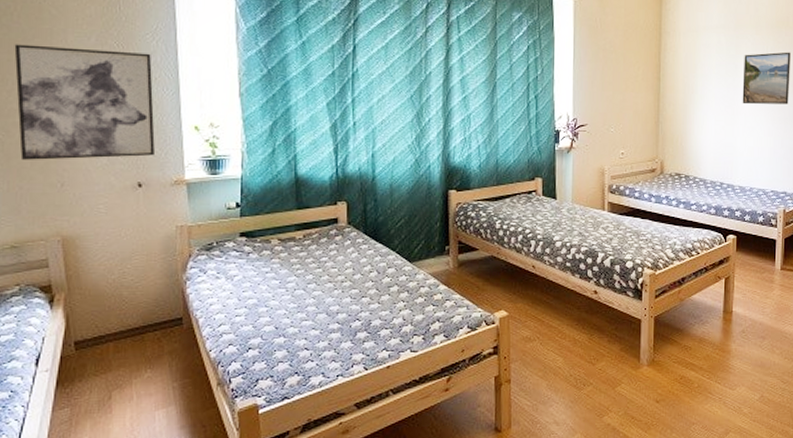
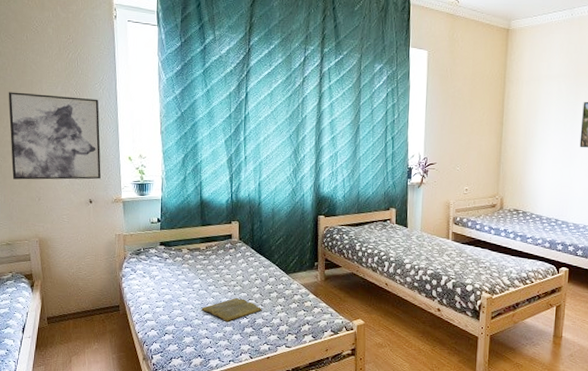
book: none [298,295,380,328] -> present [201,297,262,322]

